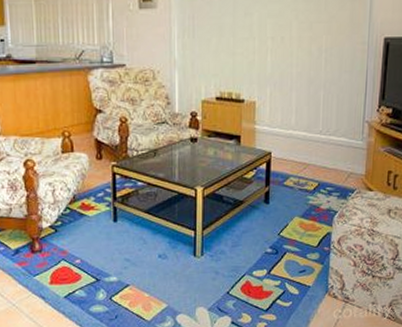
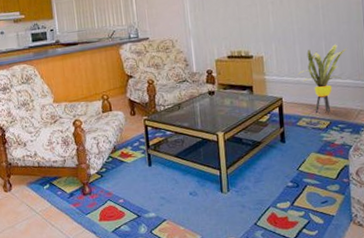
house plant: none [291,95,347,173] -> present [298,44,348,113]

